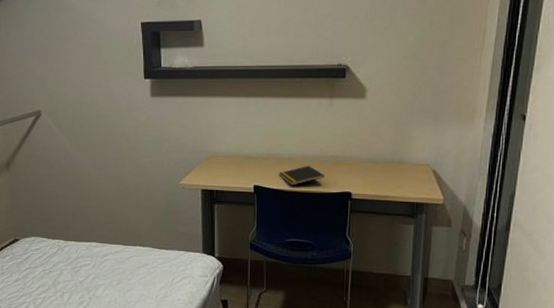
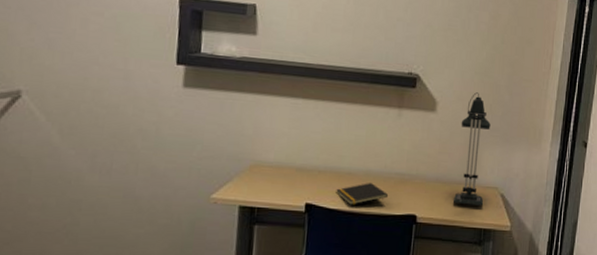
desk lamp: none [385,76,421,183] -> present [452,92,491,207]

